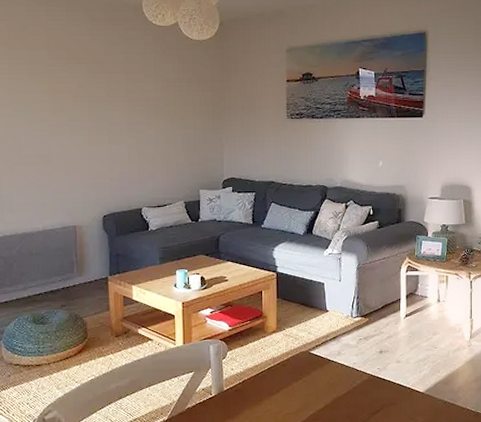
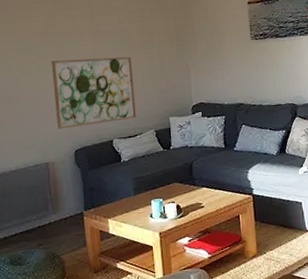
wall art: none [85,124,167,193] -> present [52,56,136,129]

